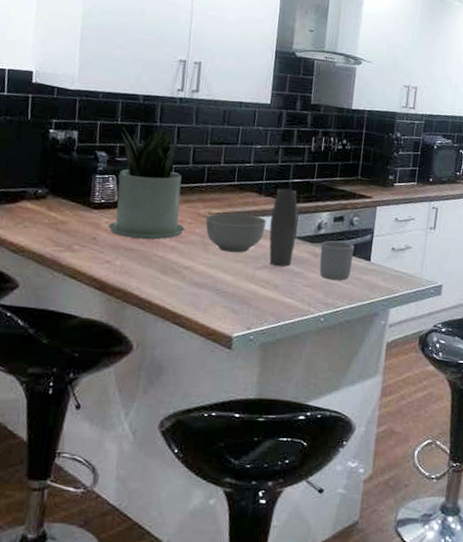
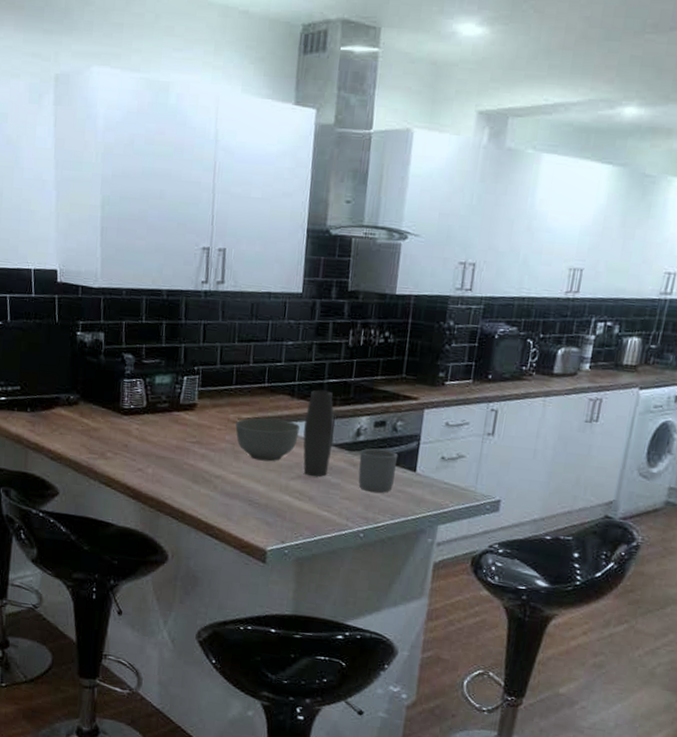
planter: present [108,126,185,240] -> none [138,325,215,447]

